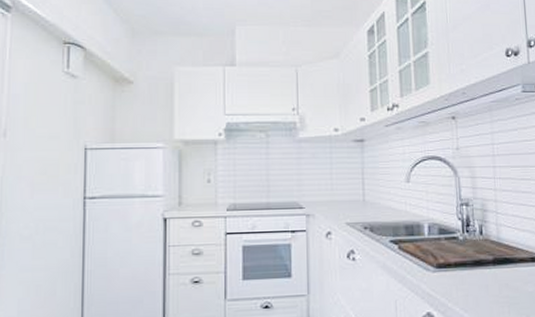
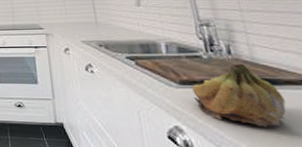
fruit: none [446,243,518,305] -> present [192,63,287,127]

